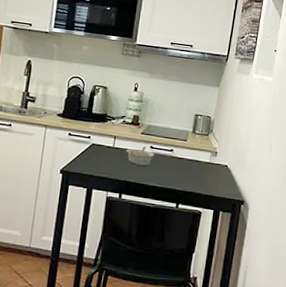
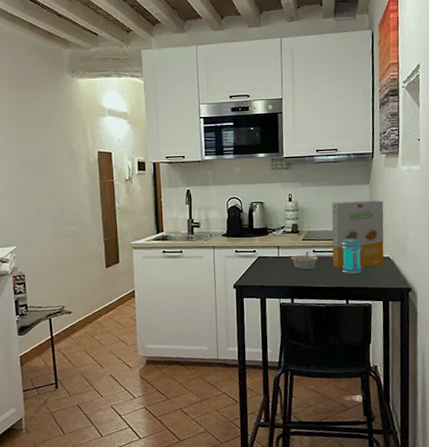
cereal box: none [168,100,231,173] -> present [331,200,384,269]
jar: none [177,139,202,178] -> present [341,238,362,274]

